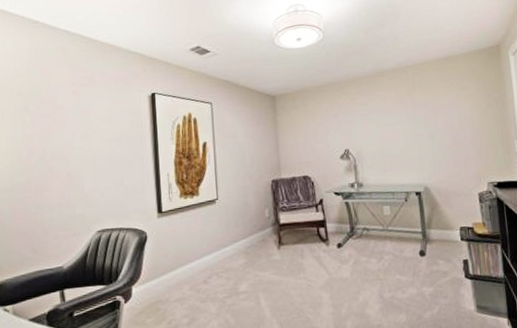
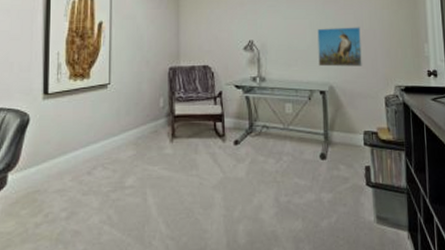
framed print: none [409,129,455,169] -> present [317,27,362,67]

